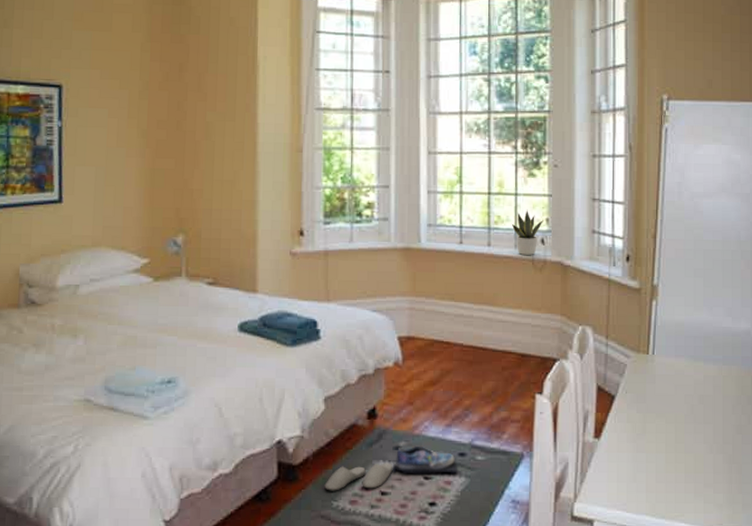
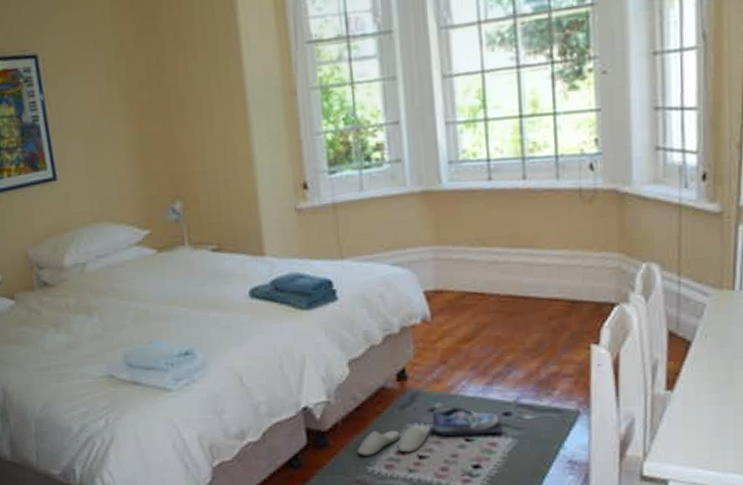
potted plant: present [512,209,543,256] -> none [552,130,591,187]

